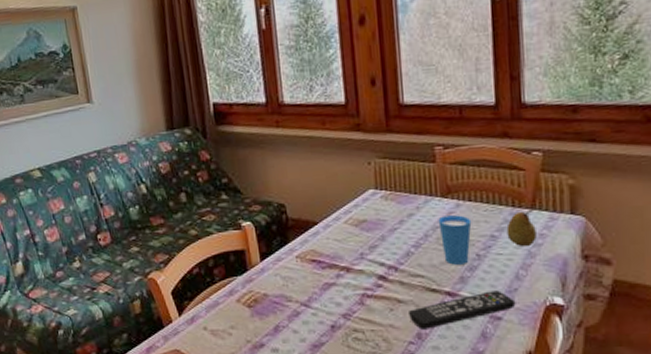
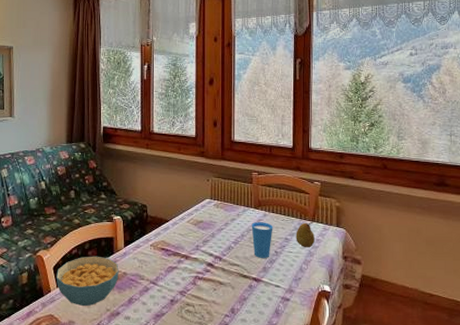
cereal bowl: none [176,274,258,339] -> present [56,256,119,307]
remote control: present [407,290,516,329] -> none [226,279,299,306]

